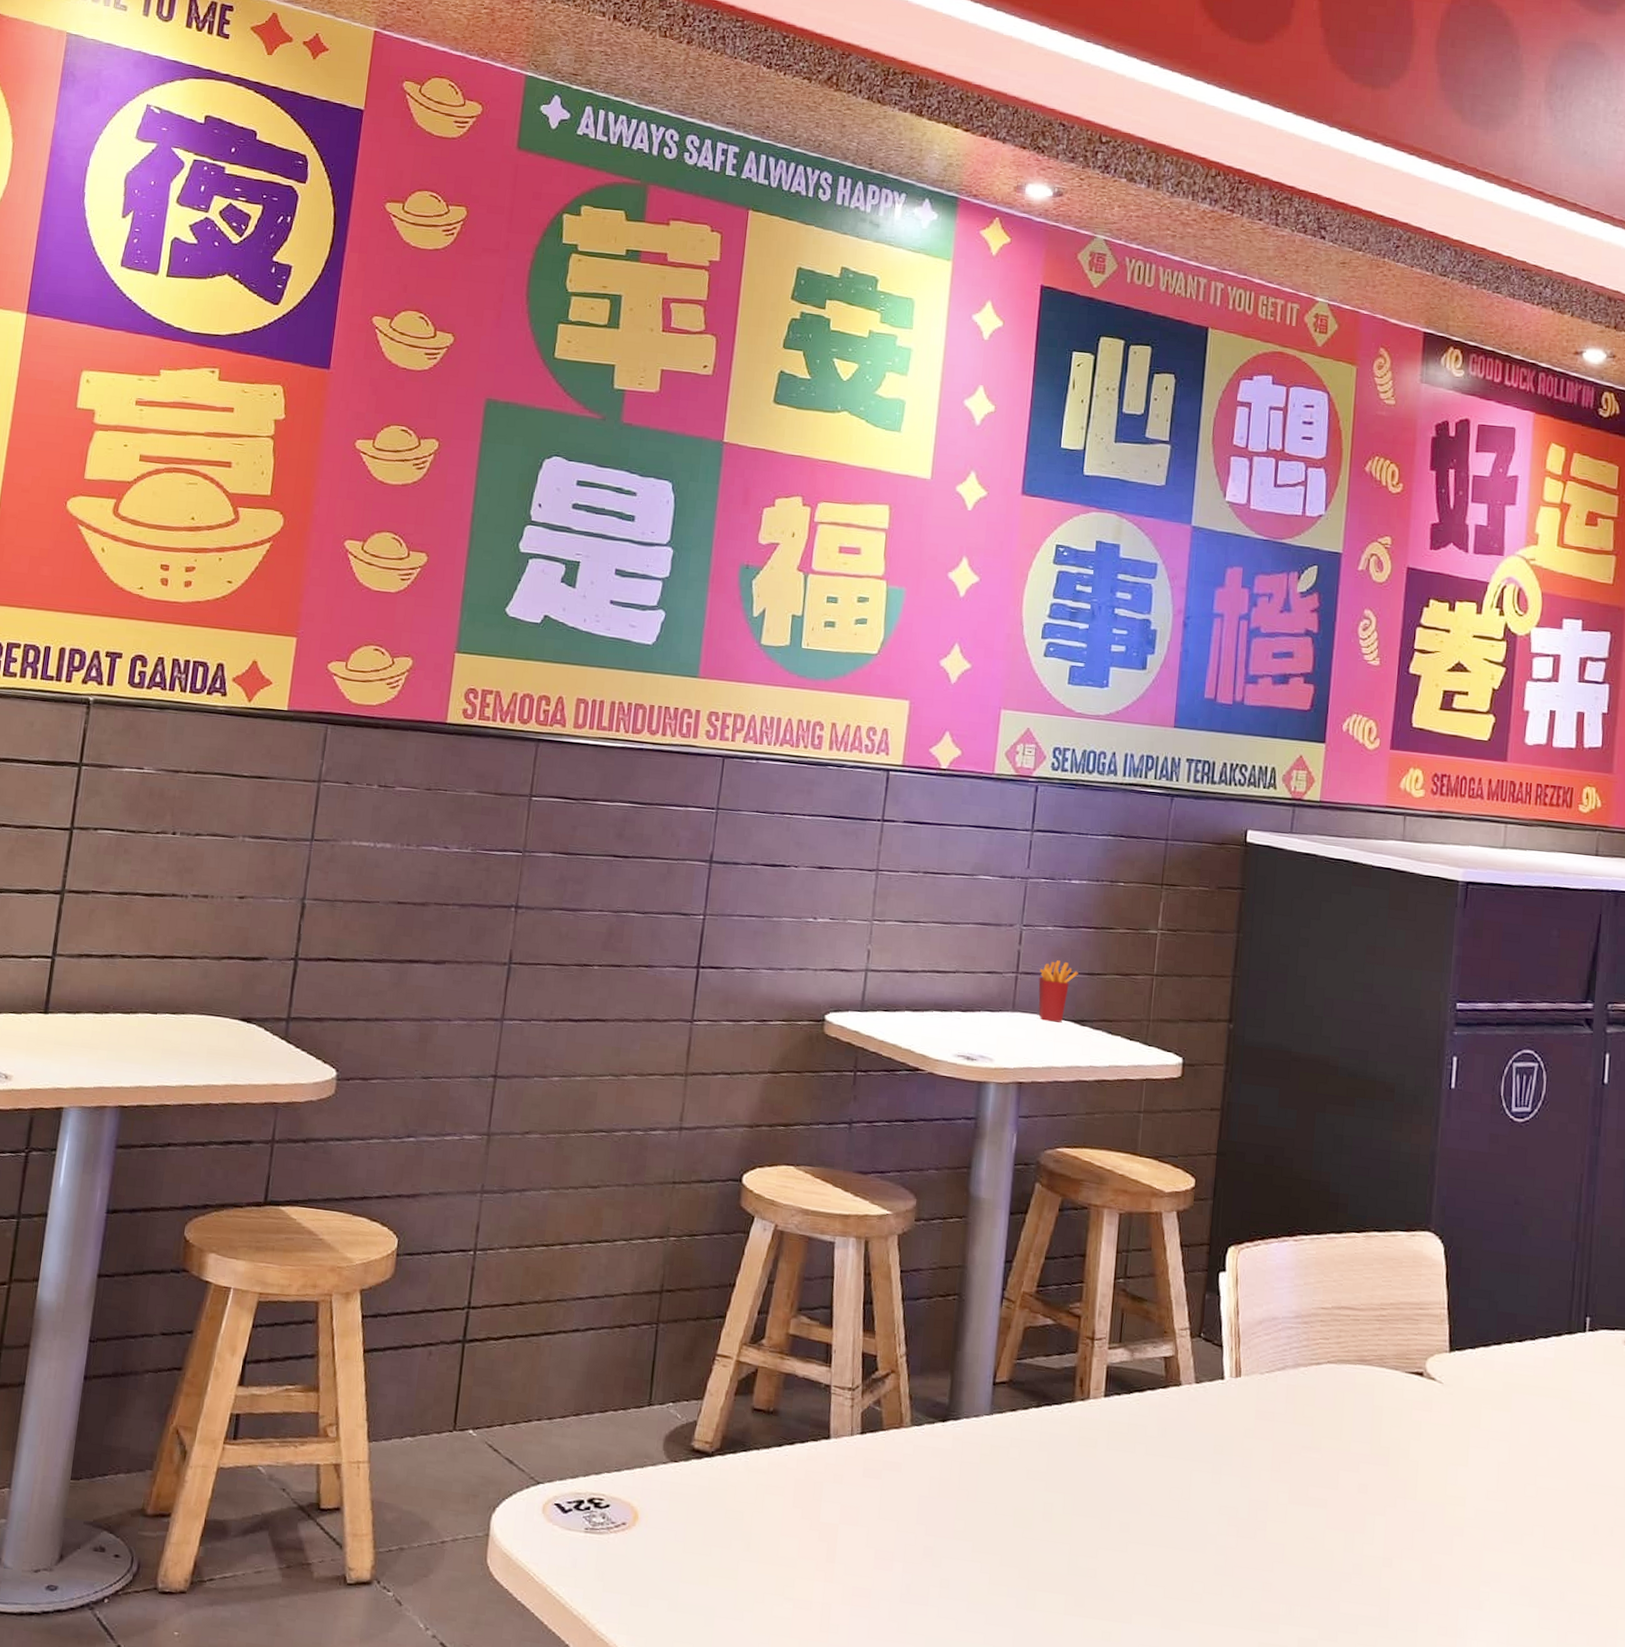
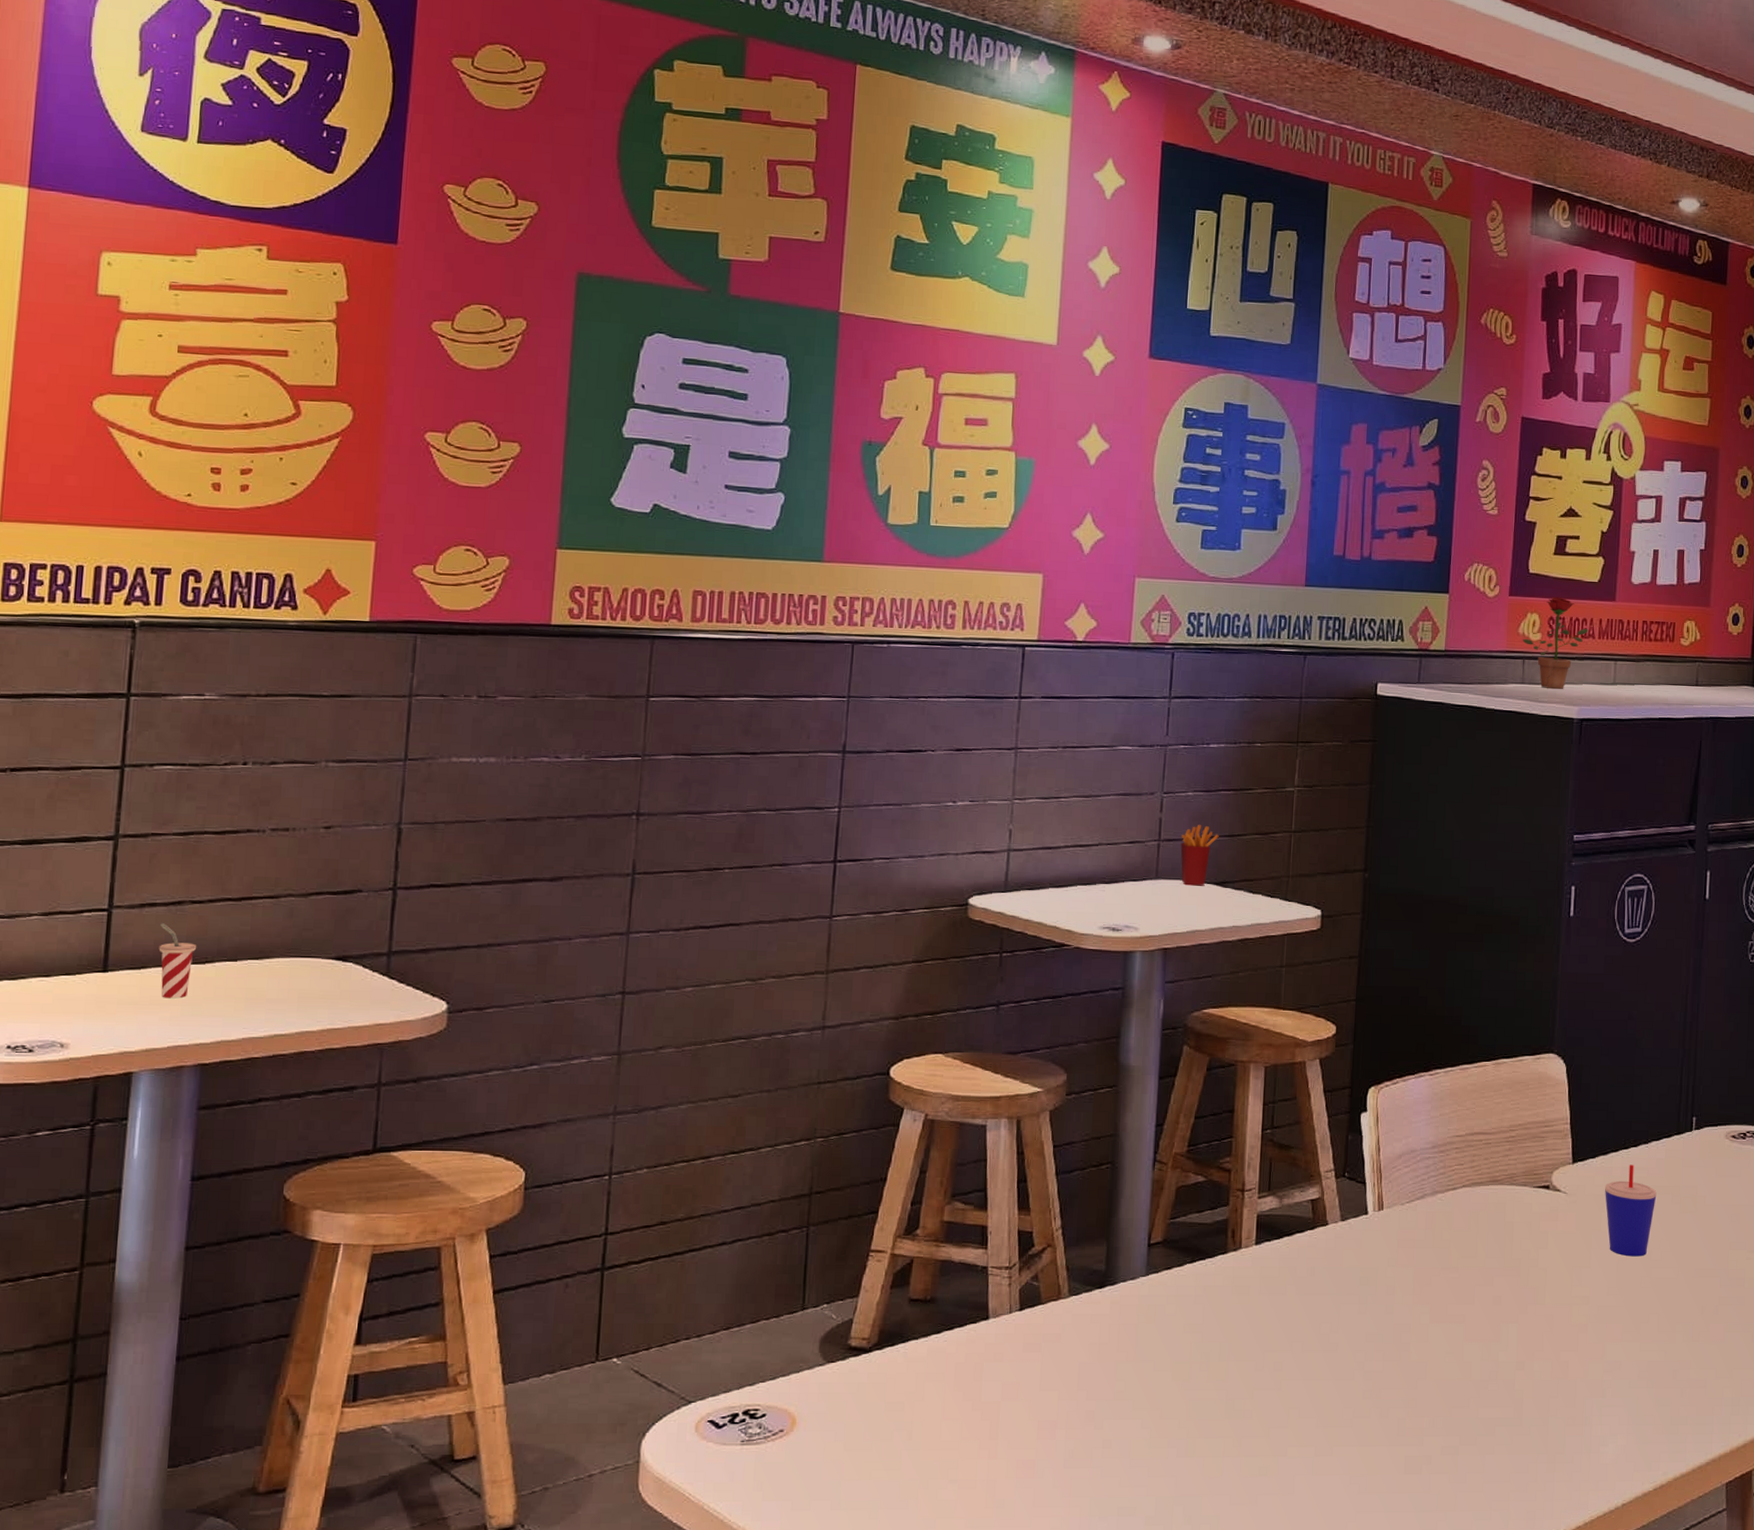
beverage cup: none [91,972,124,1044] -> present [158,922,197,999]
decorative plant: none [1404,753,1477,849] -> present [1523,596,1589,689]
beverage cup: none [1485,1360,1544,1462] -> present [1605,1164,1657,1257]

